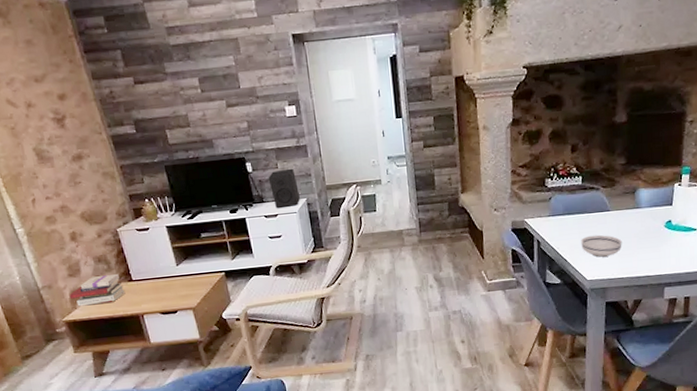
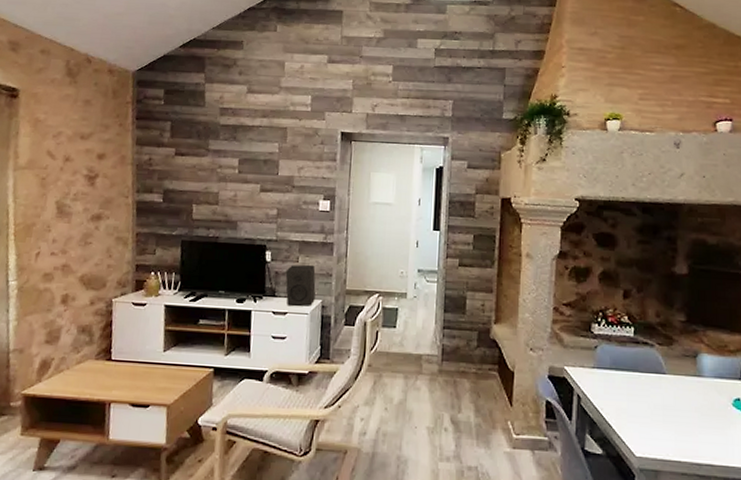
books: present [69,273,126,307] -> none [37,348,100,382]
bowl: present [581,234,622,257] -> none [630,400,680,430]

